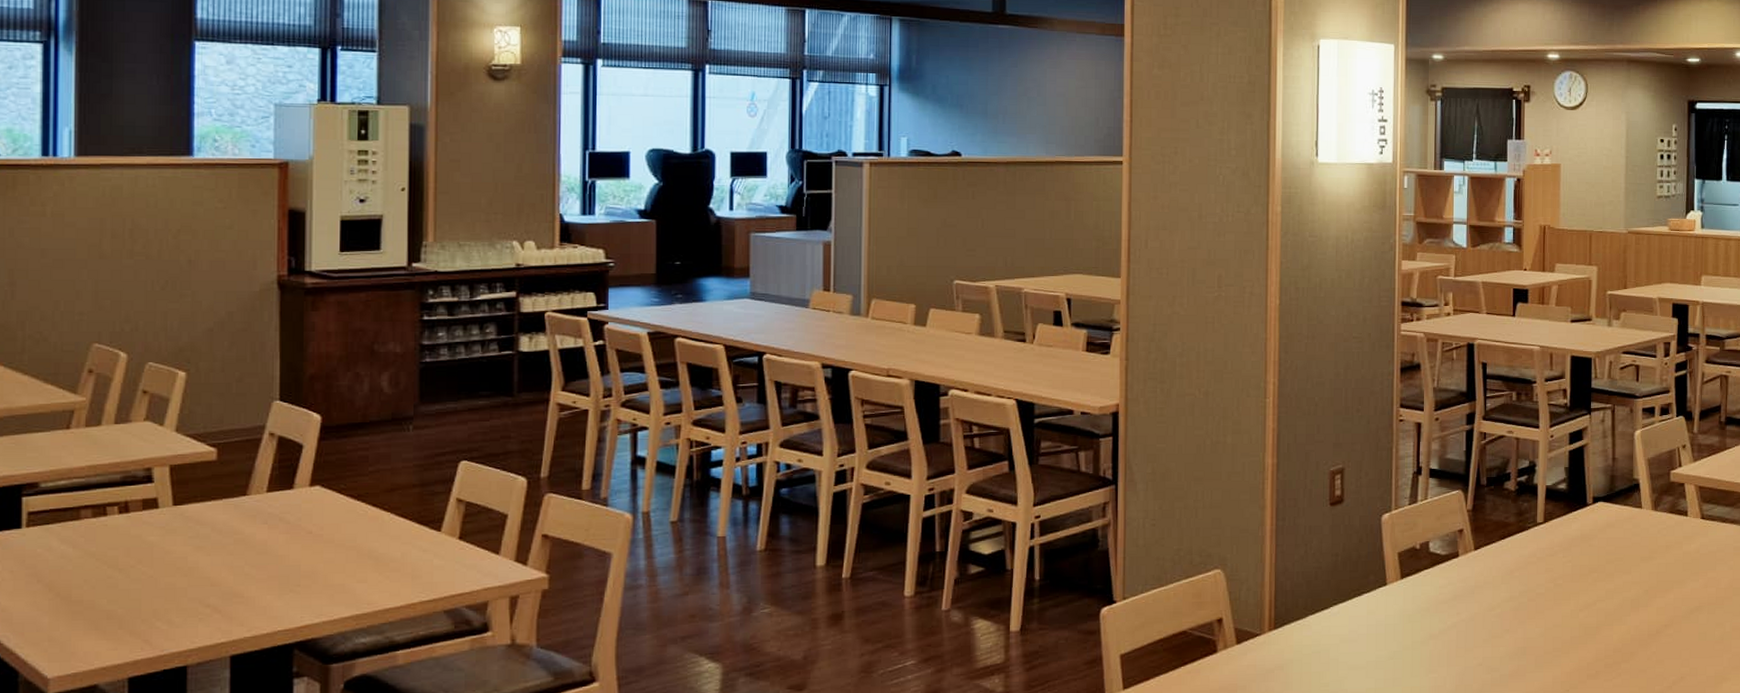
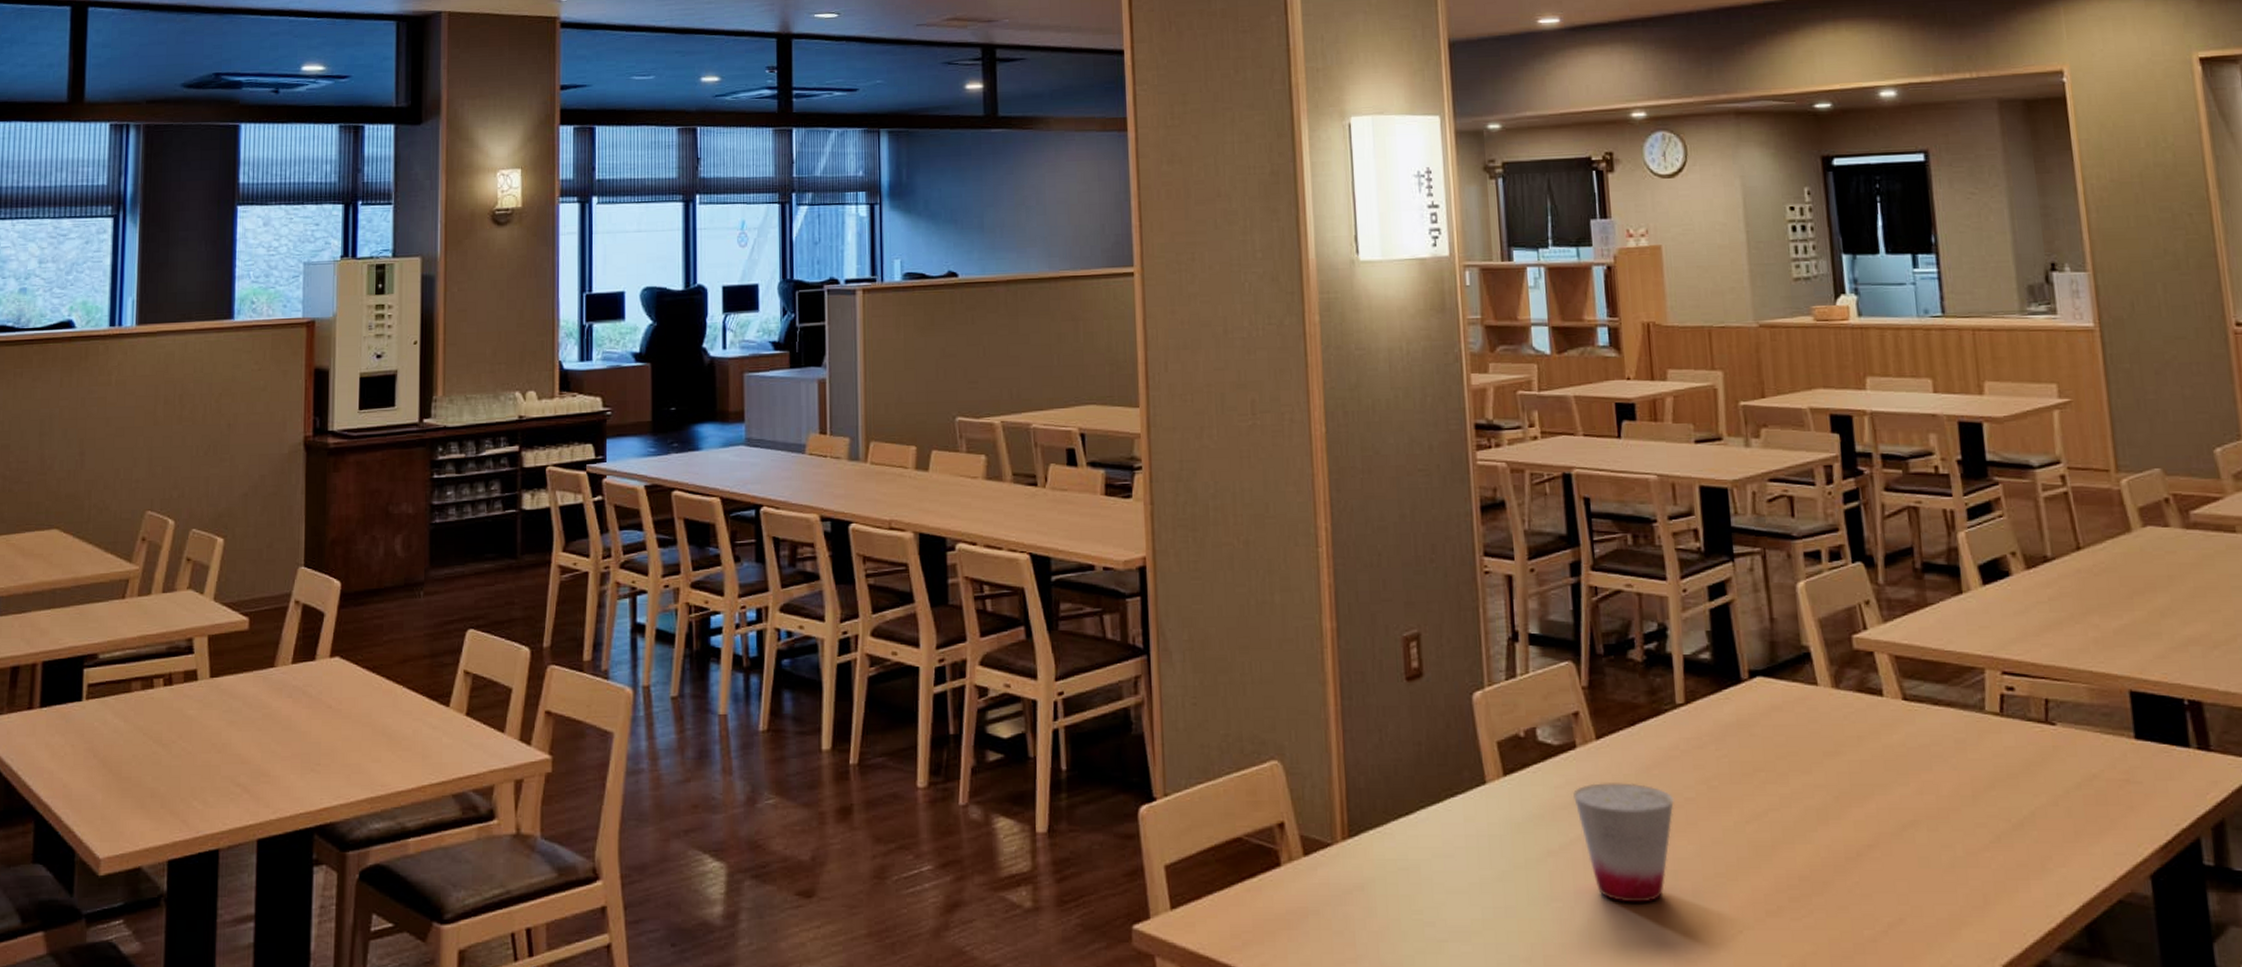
cup: none [1453,582,1528,673] -> present [1573,783,1674,903]

